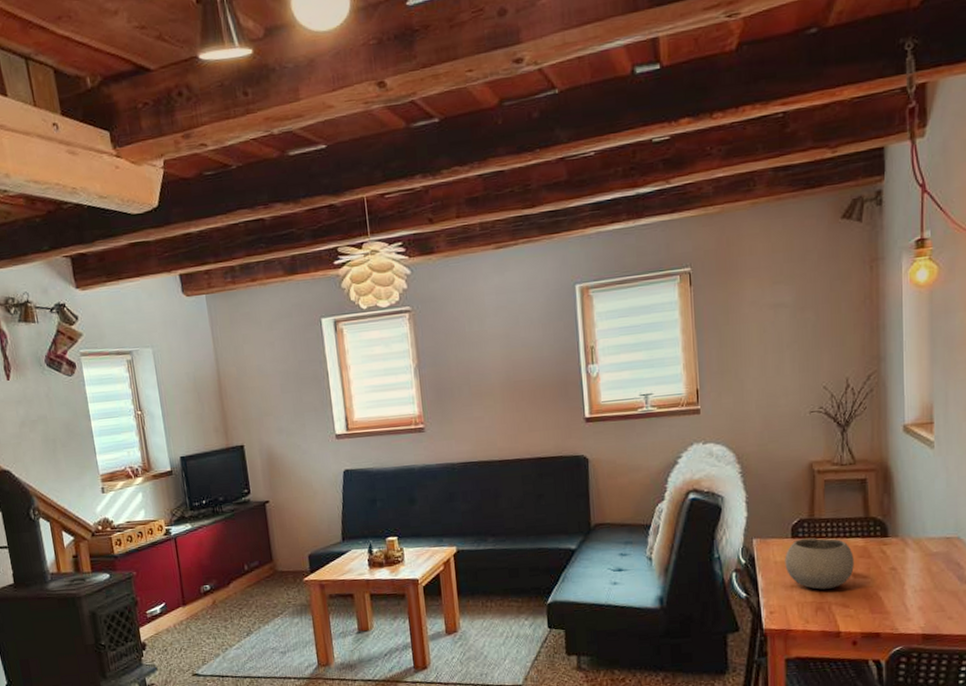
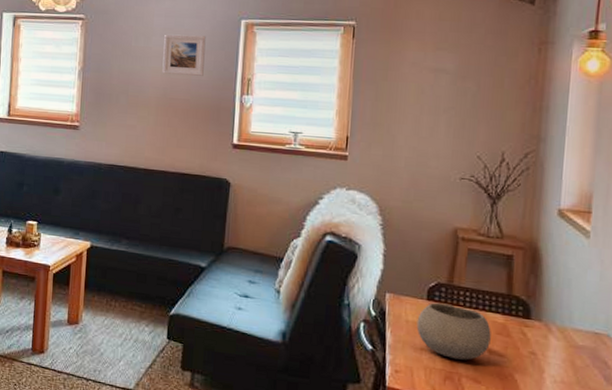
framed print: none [498,308,545,356] -> present [162,34,206,76]

